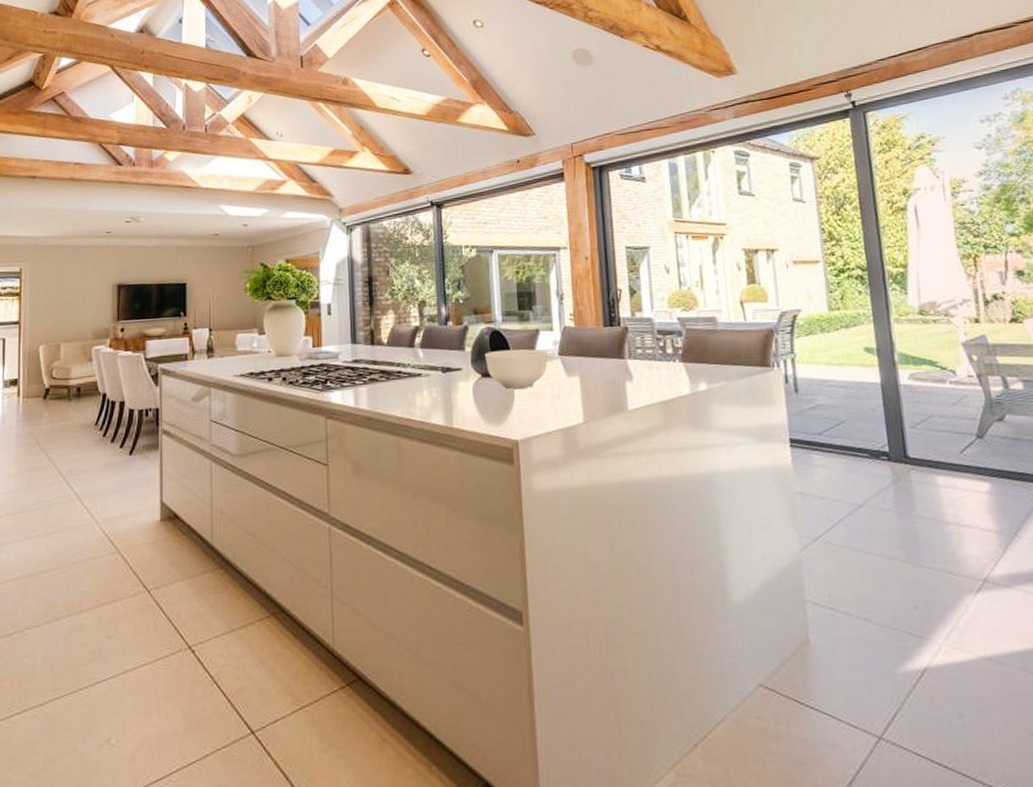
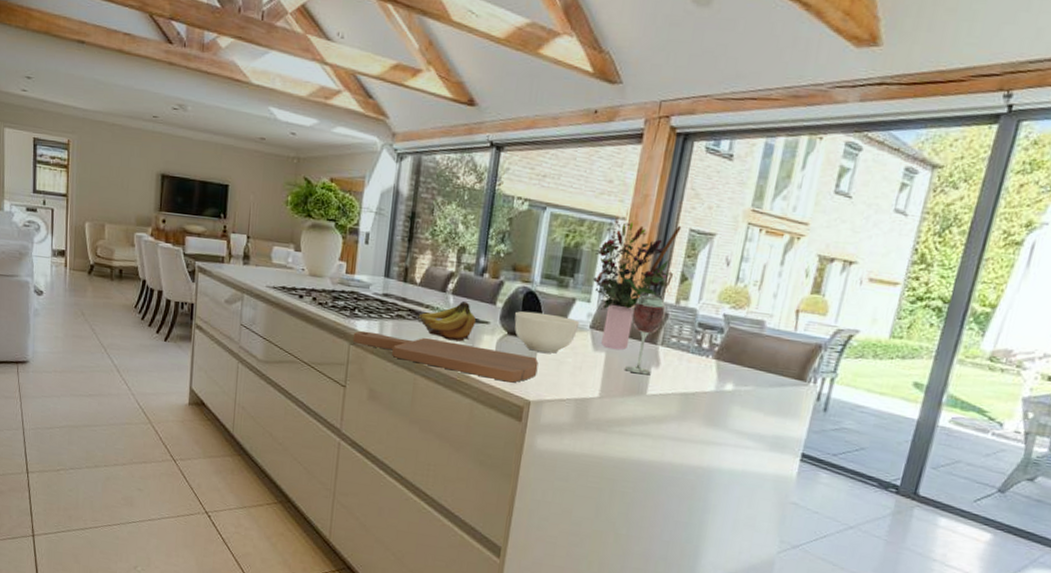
cutting board: none [328,394,519,426] -> present [352,330,539,383]
fruit: none [389,353,449,396] -> present [416,301,477,343]
bouquet: none [543,246,619,372] -> present [591,219,682,351]
wineglass: none [594,310,627,392] -> present [624,291,666,375]

